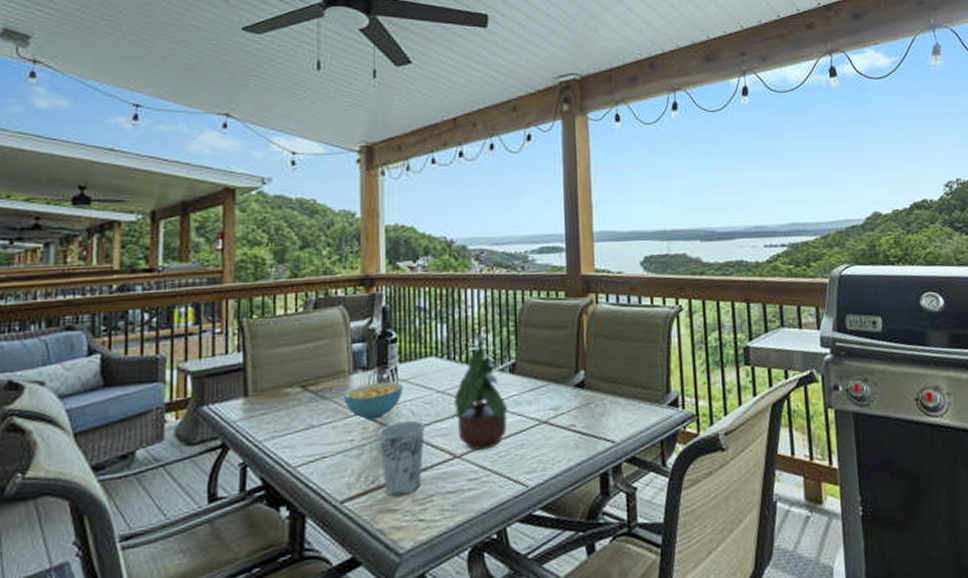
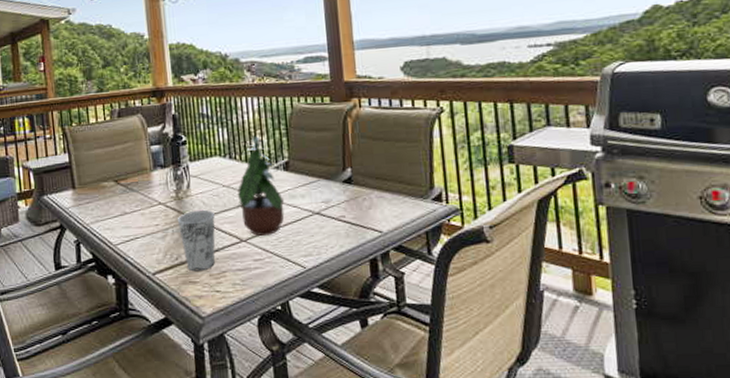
cereal bowl: present [344,381,403,420] -> none [148,177,195,209]

